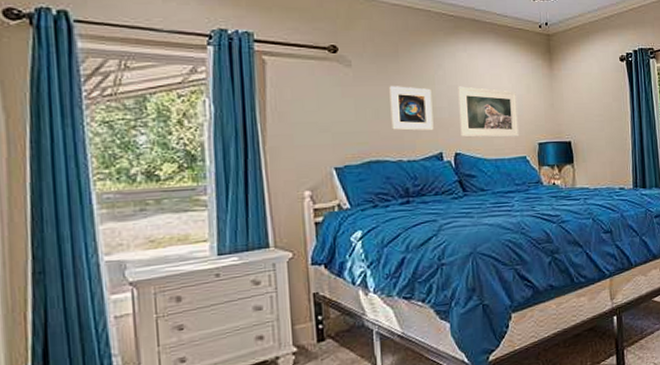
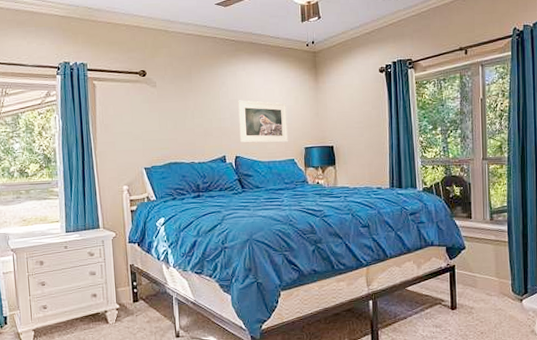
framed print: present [389,86,434,131] -> none [184,101,219,138]

